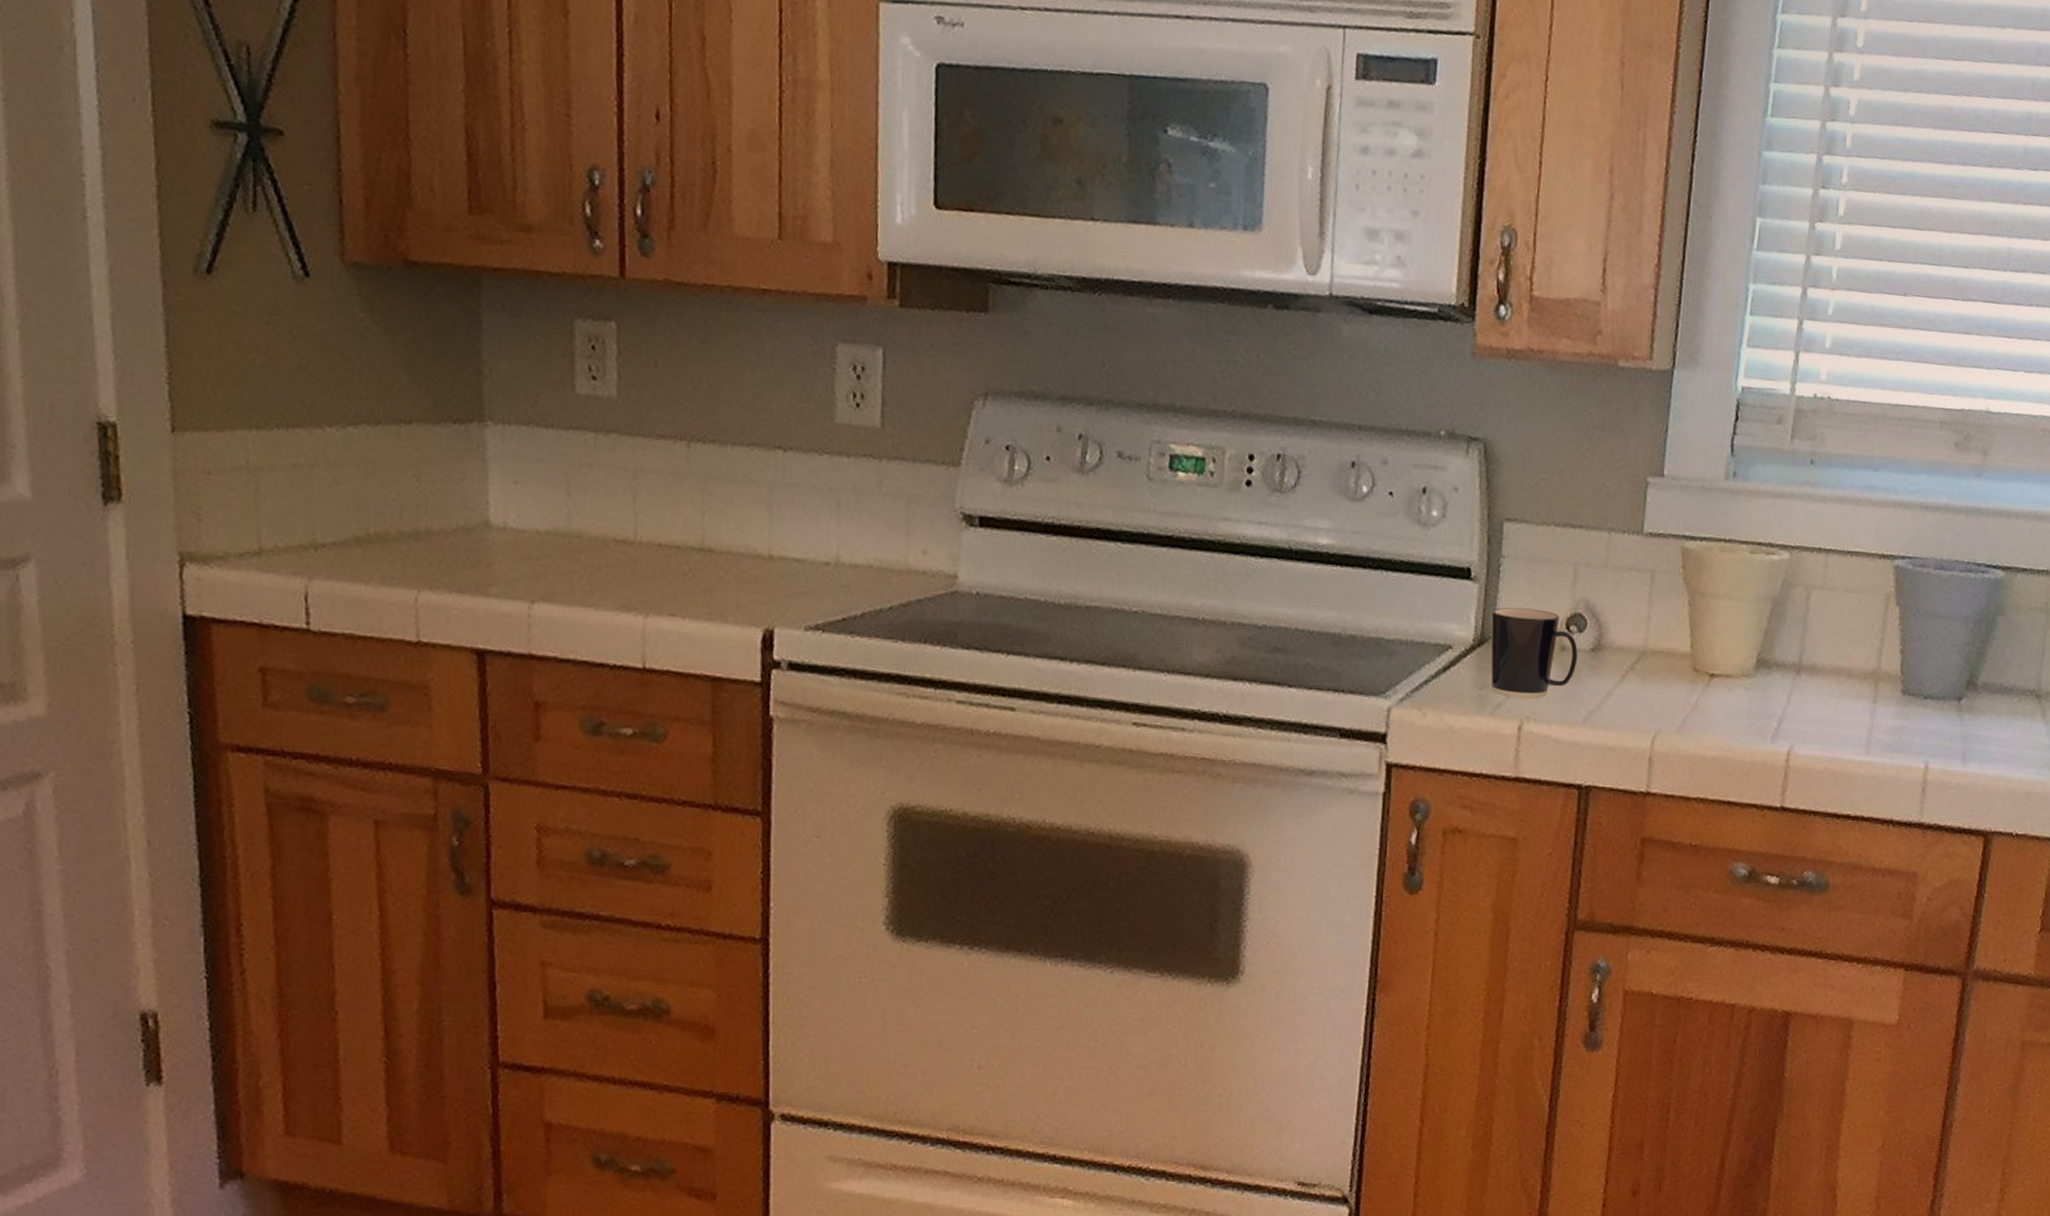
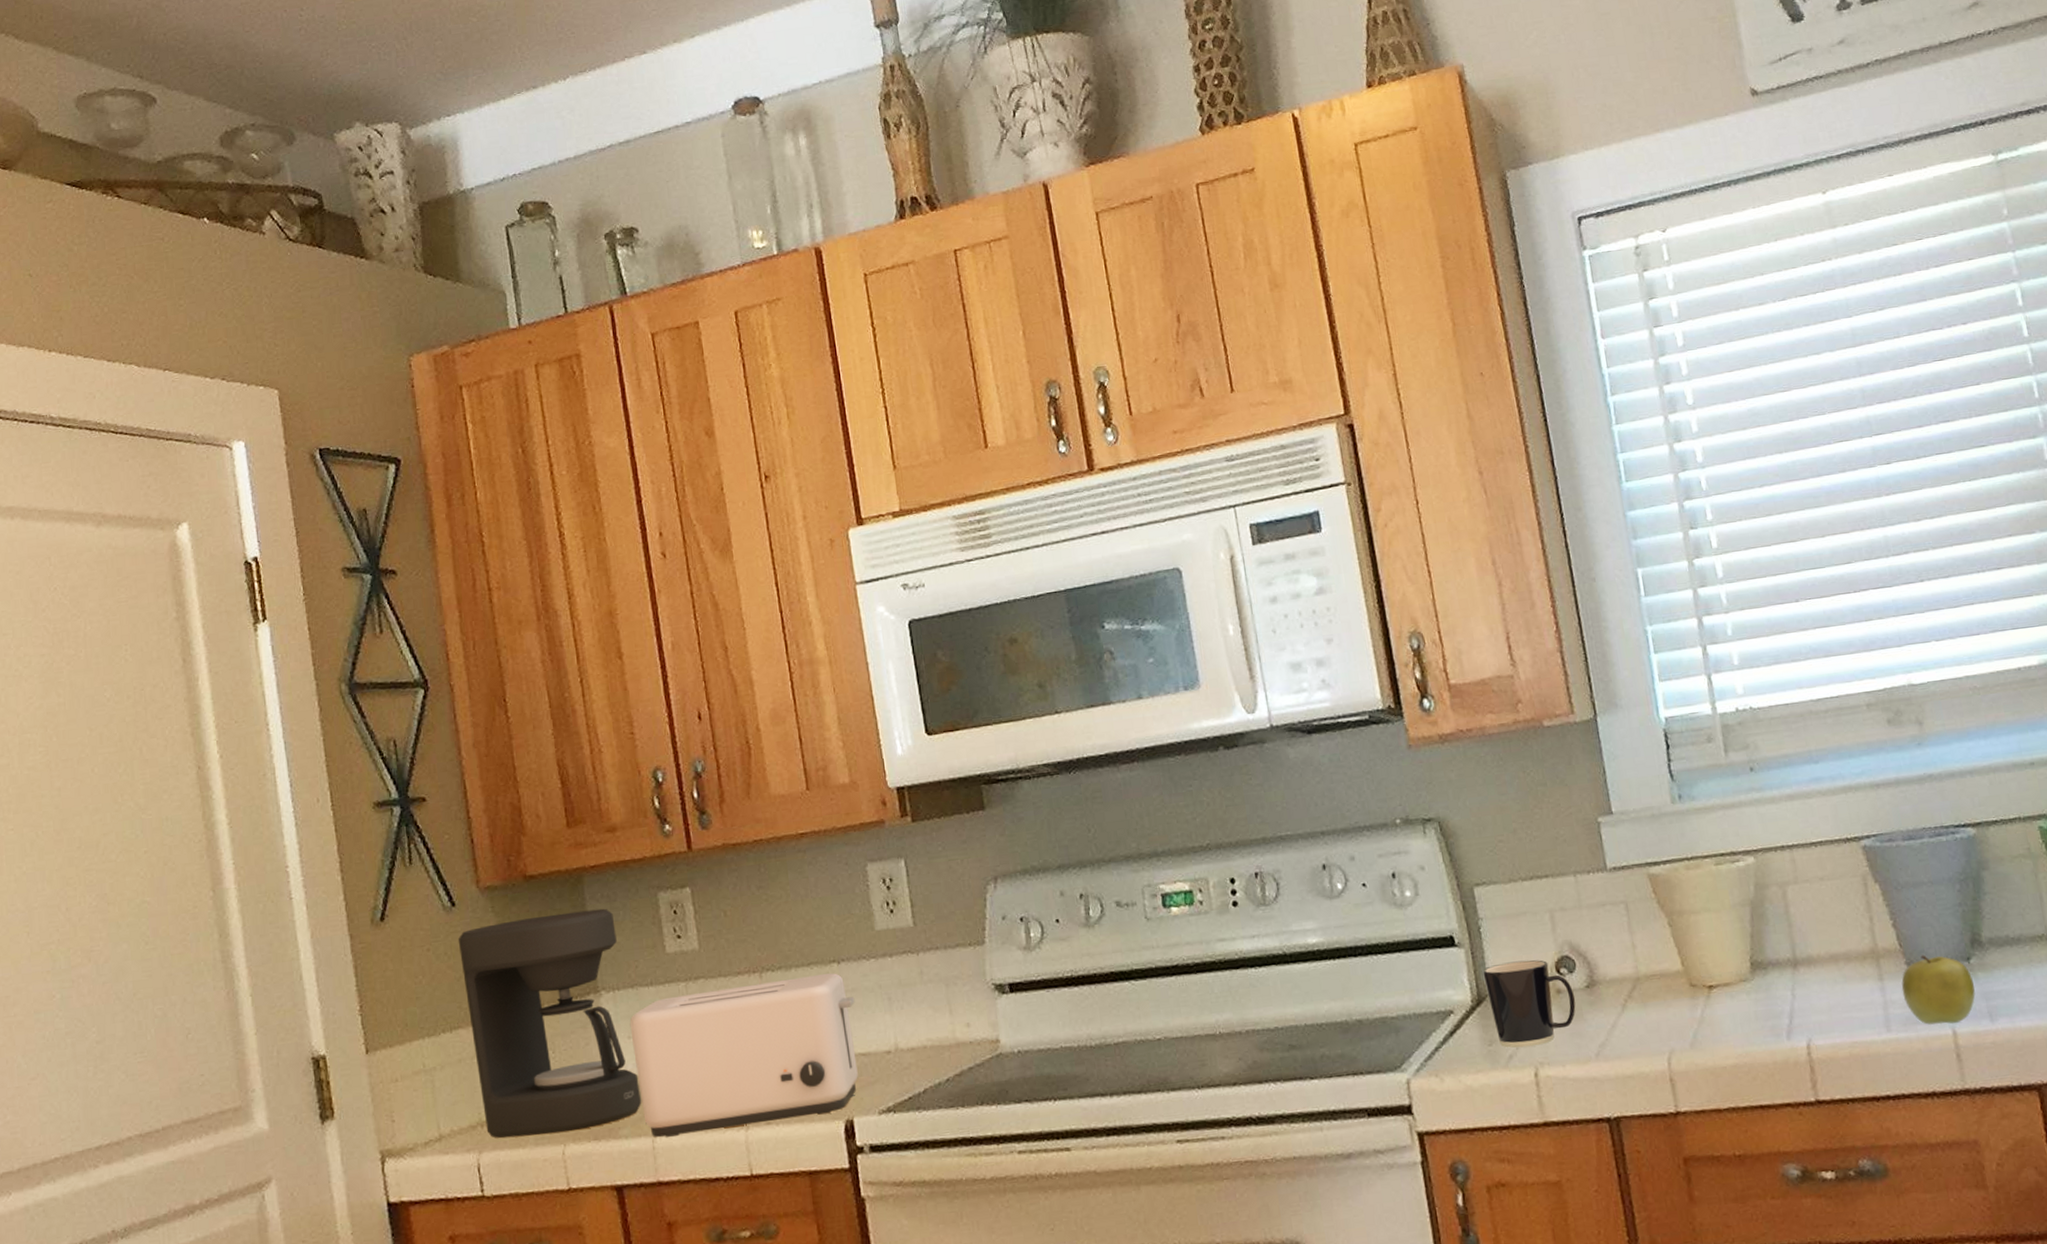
coffee maker: none [308,310,522,578] -> present [457,908,642,1139]
toaster: none [518,445,798,618] -> present [629,972,858,1138]
fruit: none [1890,686,1958,758] -> present [1901,955,1975,1025]

